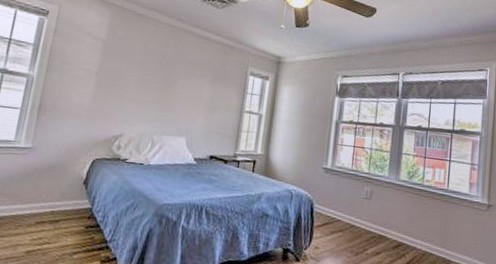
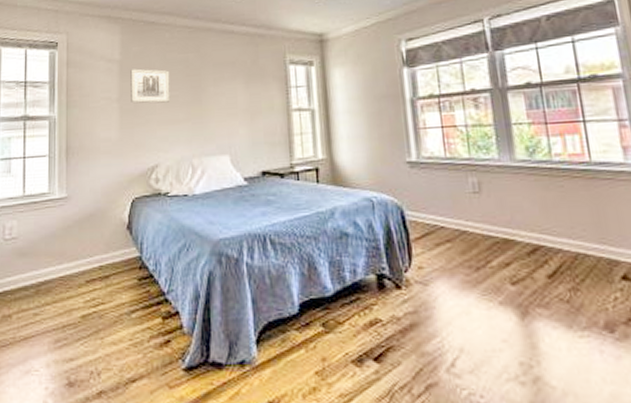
wall art: none [108,49,148,85] -> present [130,68,170,104]

